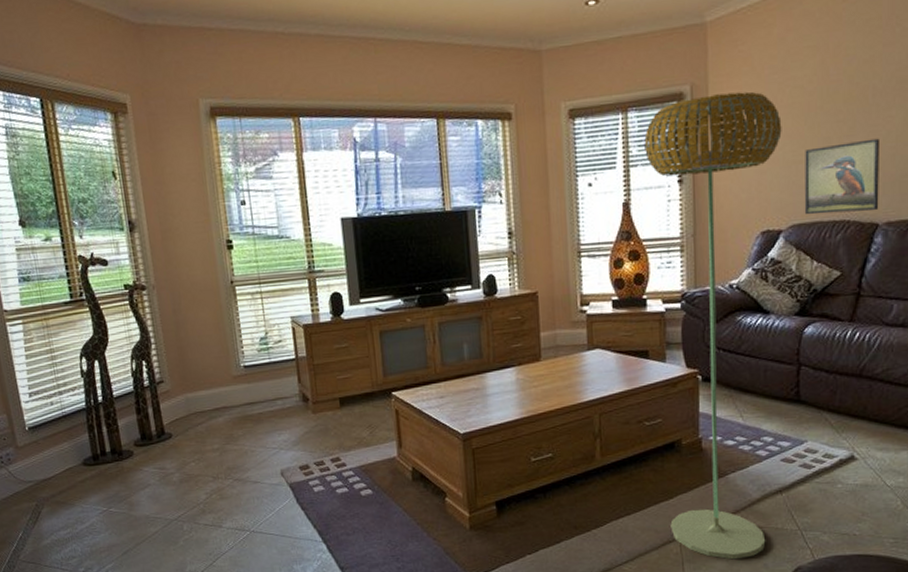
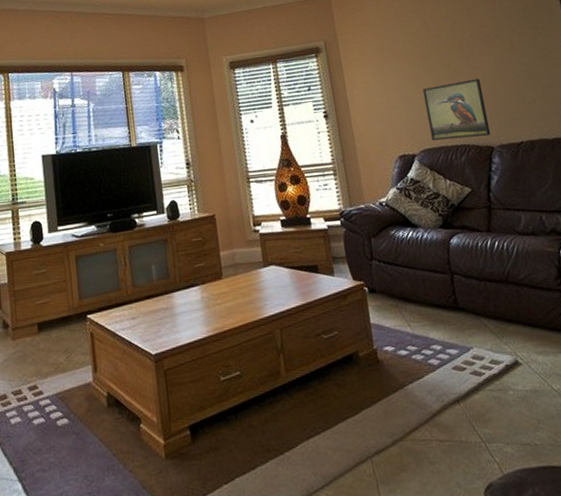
floor lamp: present [644,91,782,560] -> none [292,45,454,479]

